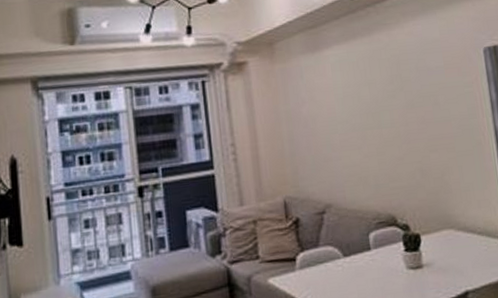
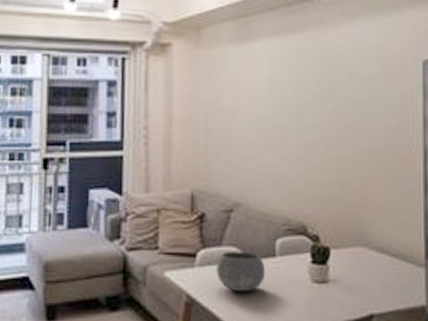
bowl: none [315,249,363,289] -> present [215,251,266,292]

